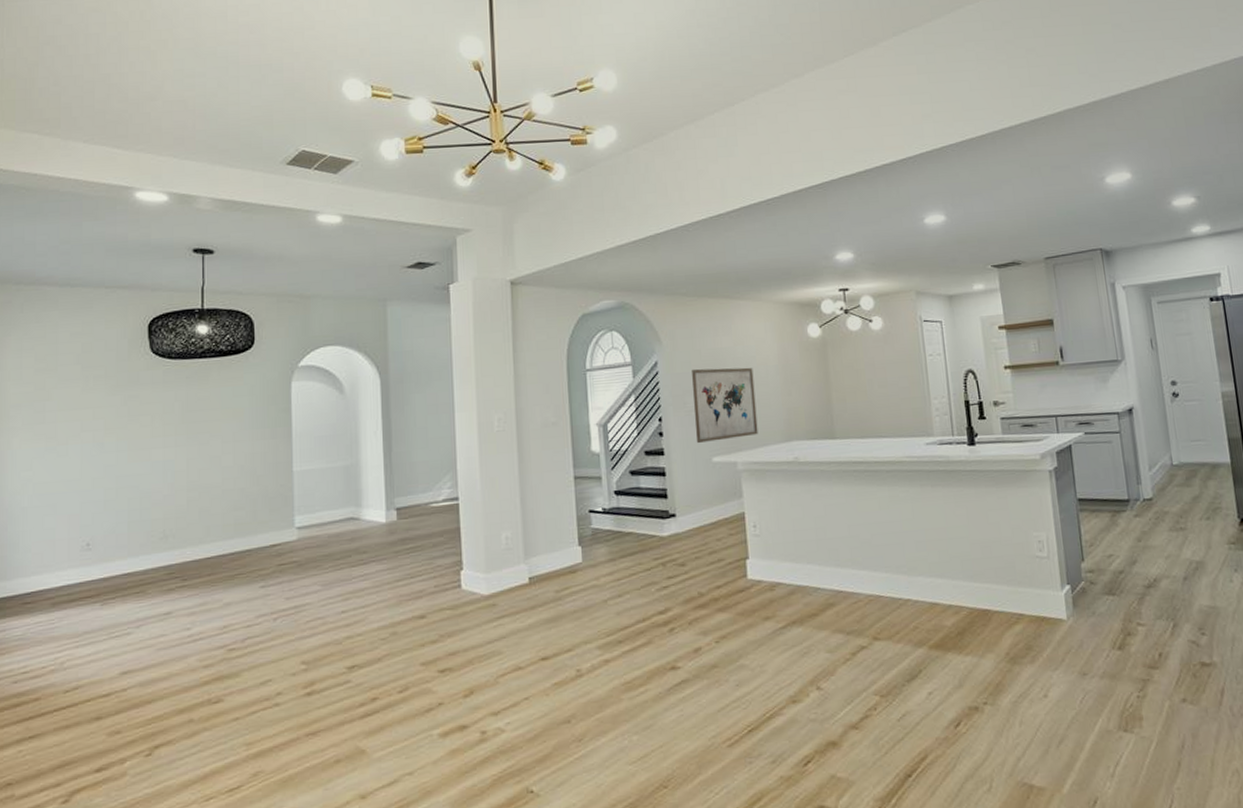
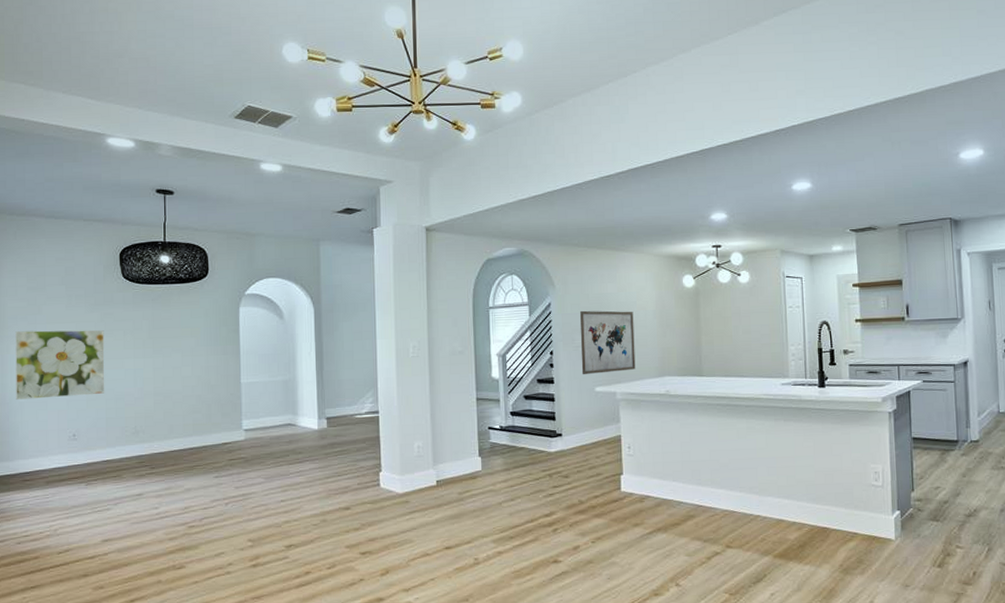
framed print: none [17,416,128,504] -> present [15,330,105,400]

